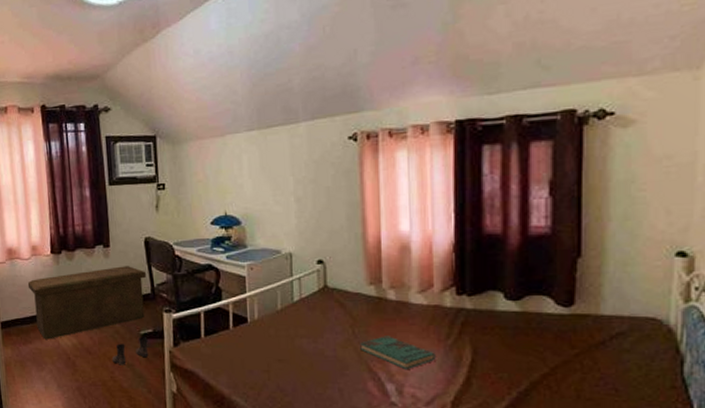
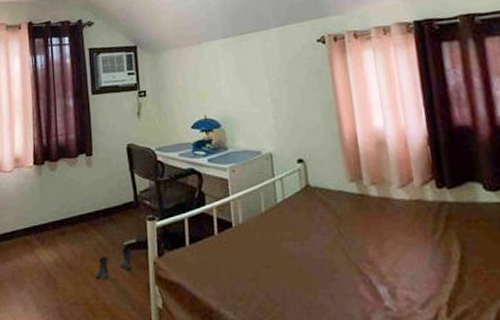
storage bench: present [27,266,146,340] -> none [9,174,129,256]
book: present [360,336,436,369] -> none [347,234,425,269]

